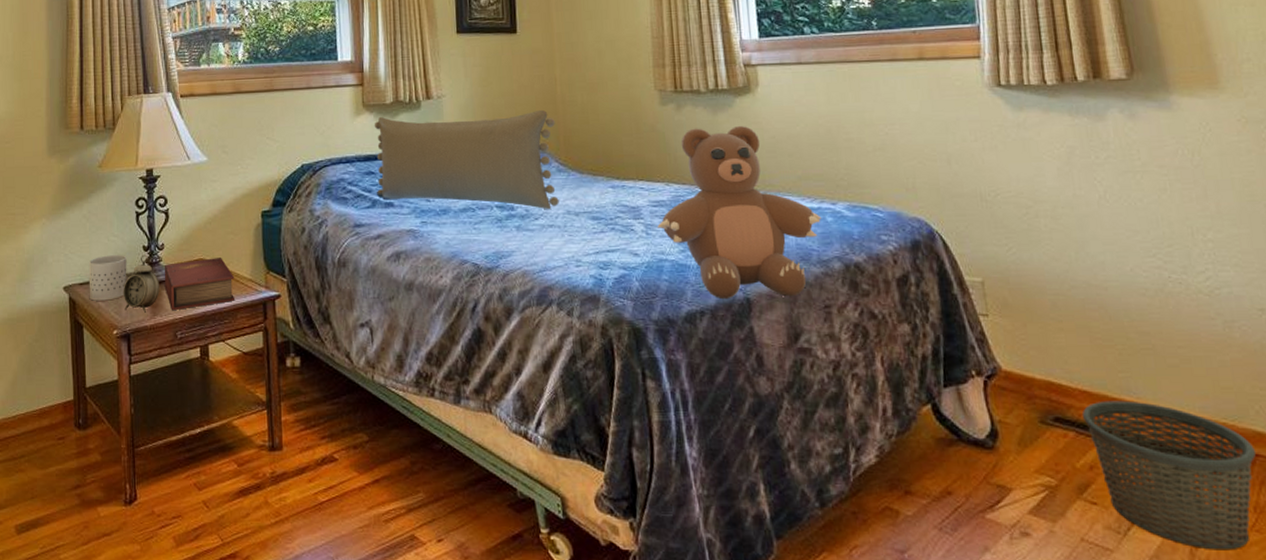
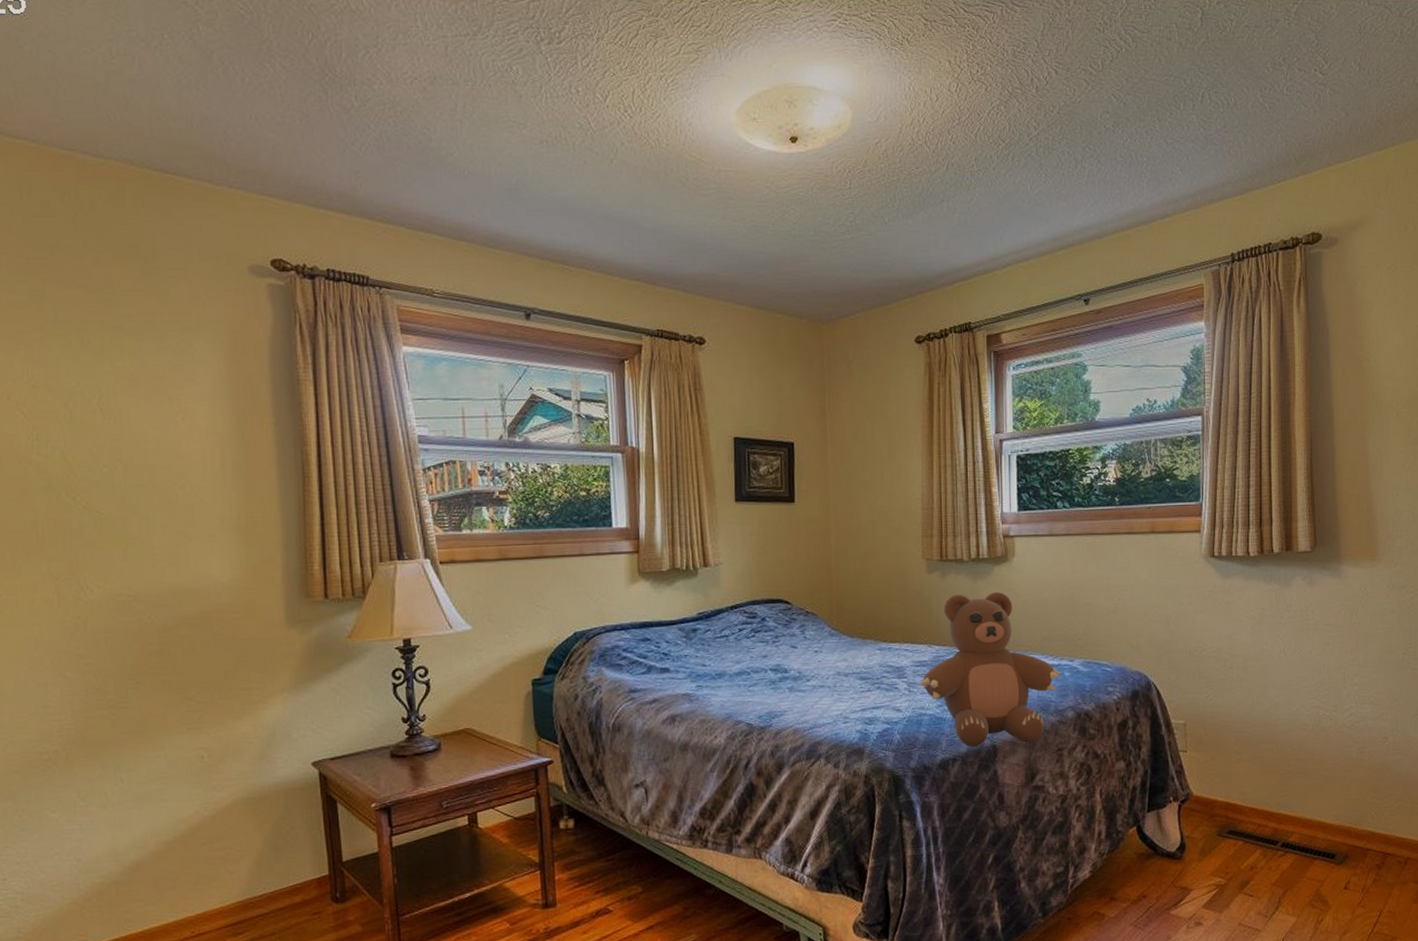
mug: present [88,255,127,301] -> none [340,727,385,775]
alarm clock: present [123,254,160,313] -> none [380,726,422,784]
book: present [164,258,235,311] -> none [426,727,504,781]
pillow: present [374,109,559,210] -> none [650,577,830,672]
basket: present [1081,400,1256,551] -> none [1249,814,1368,924]

